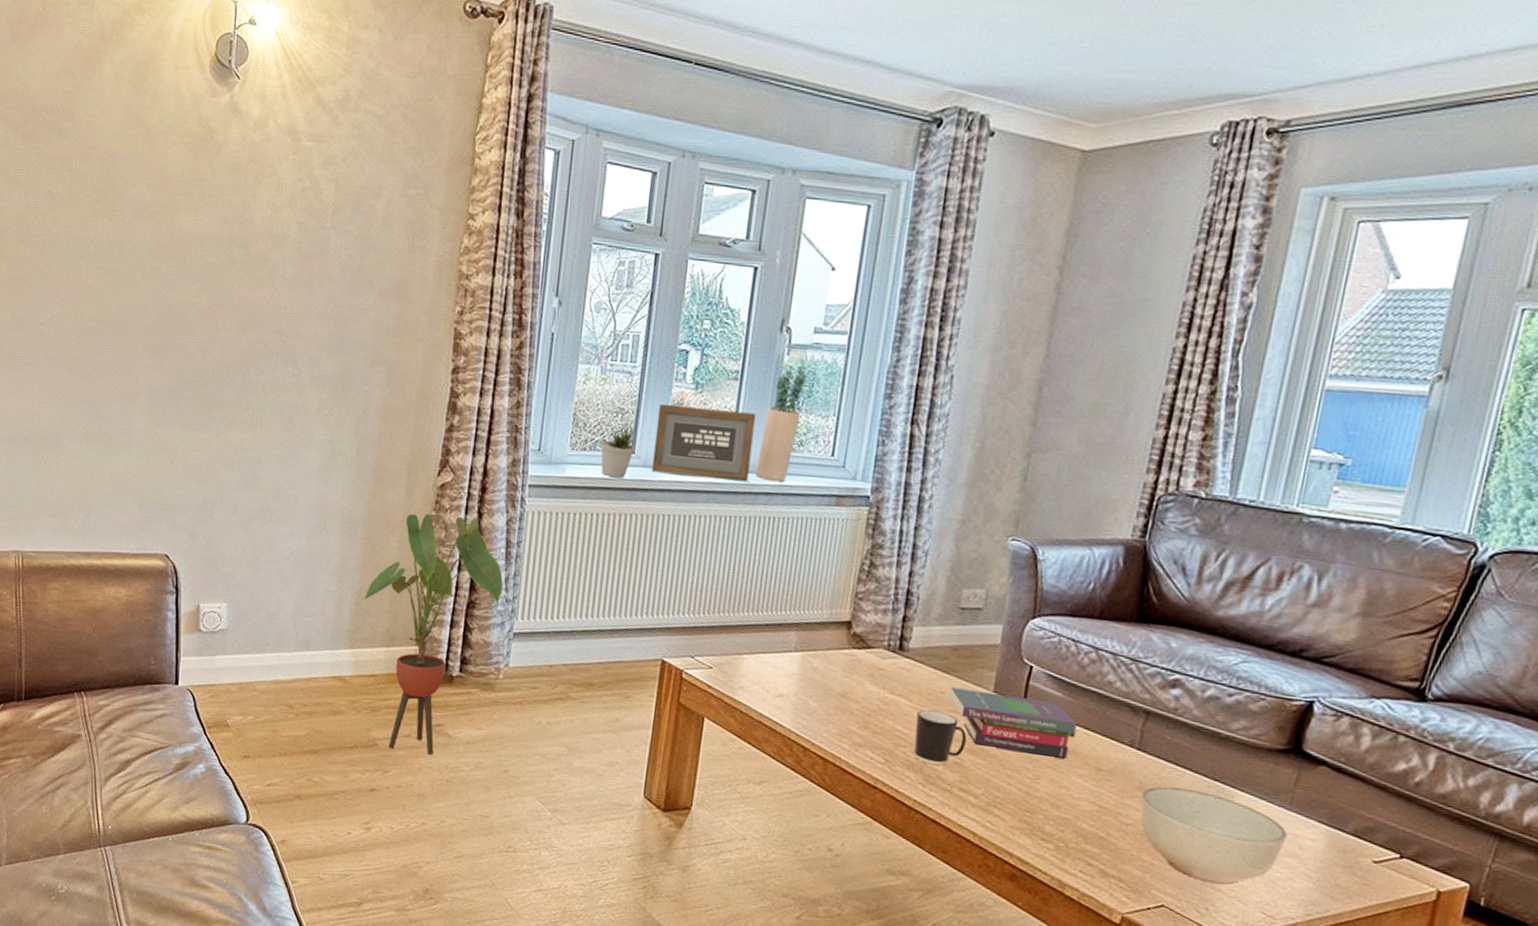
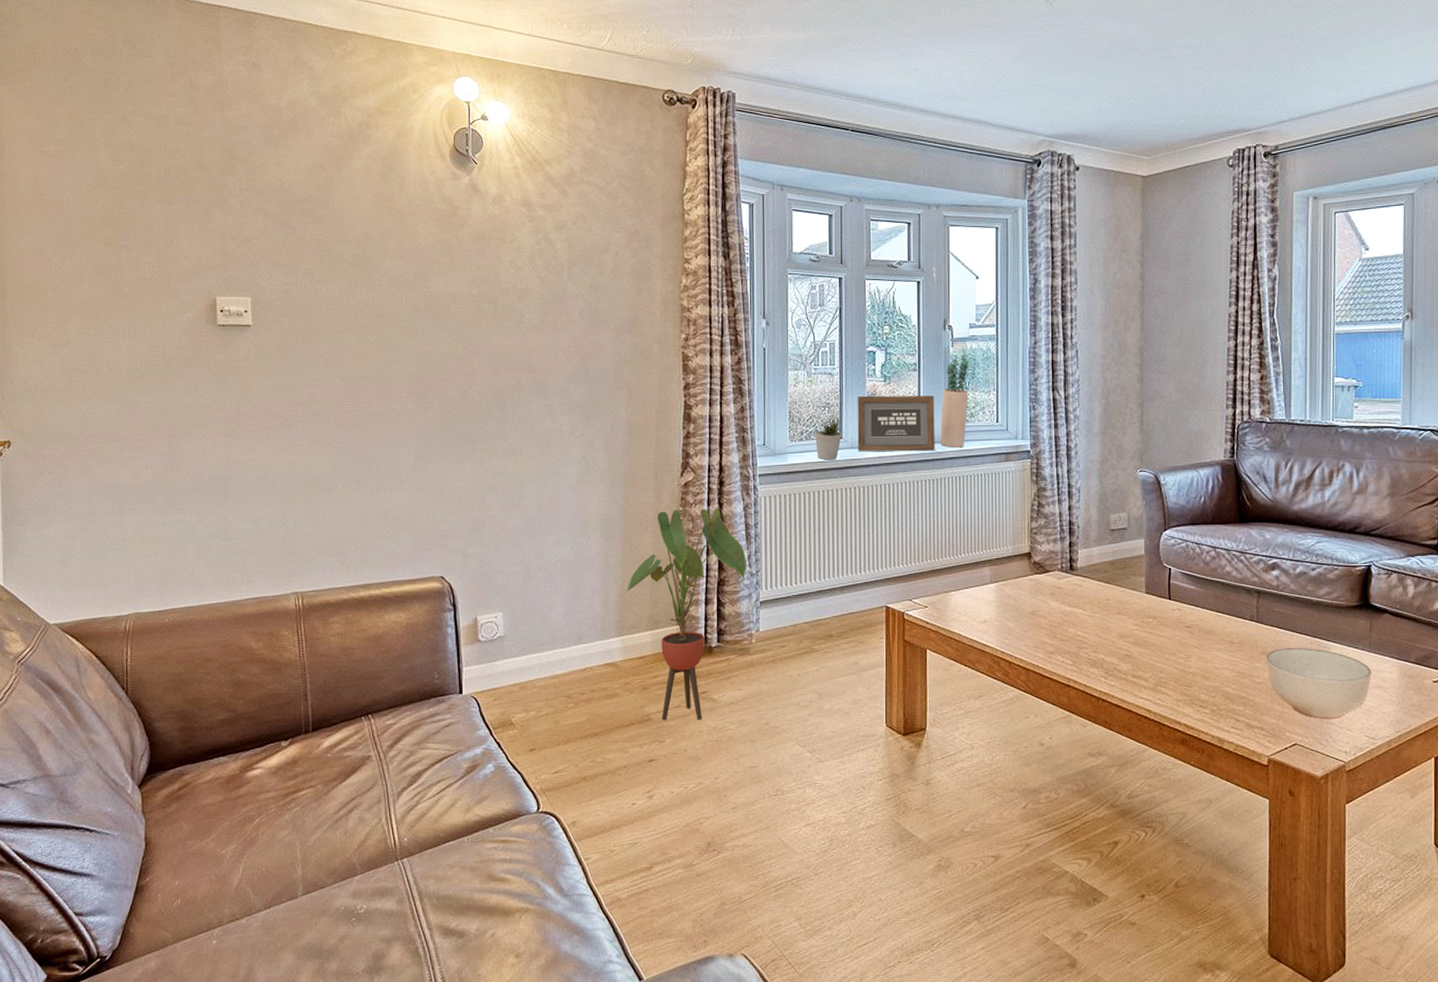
mug: present [913,709,967,766] -> none [1092,615,1132,660]
books: present [949,687,1077,759] -> none [1113,594,1210,638]

